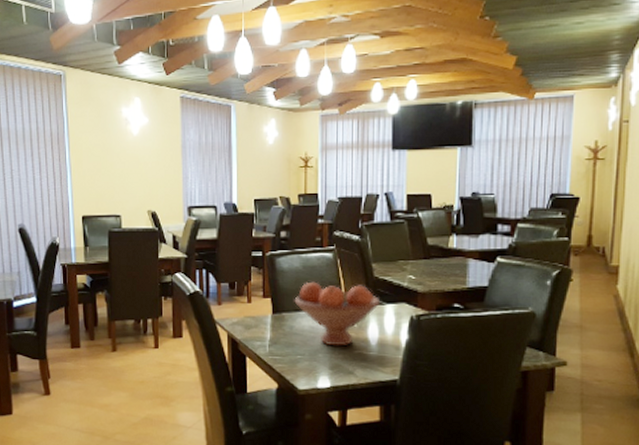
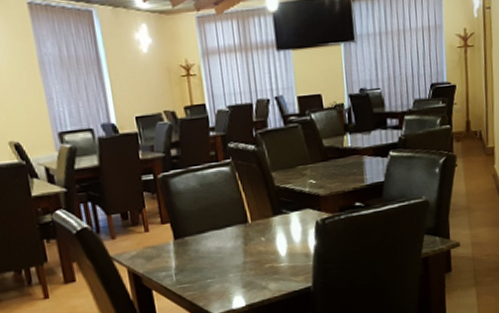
fruit bowl: present [294,281,381,346] -> none [195,196,285,264]

